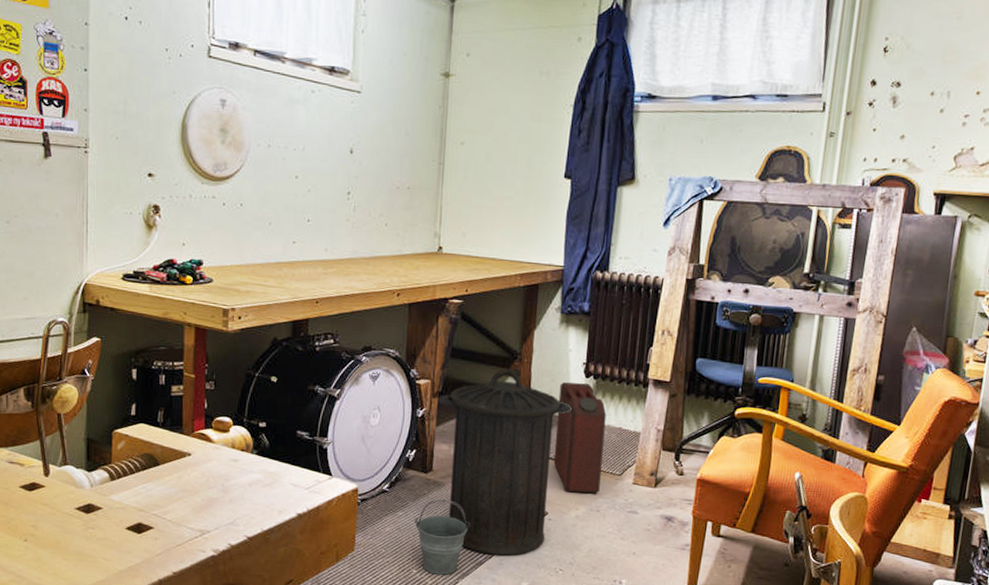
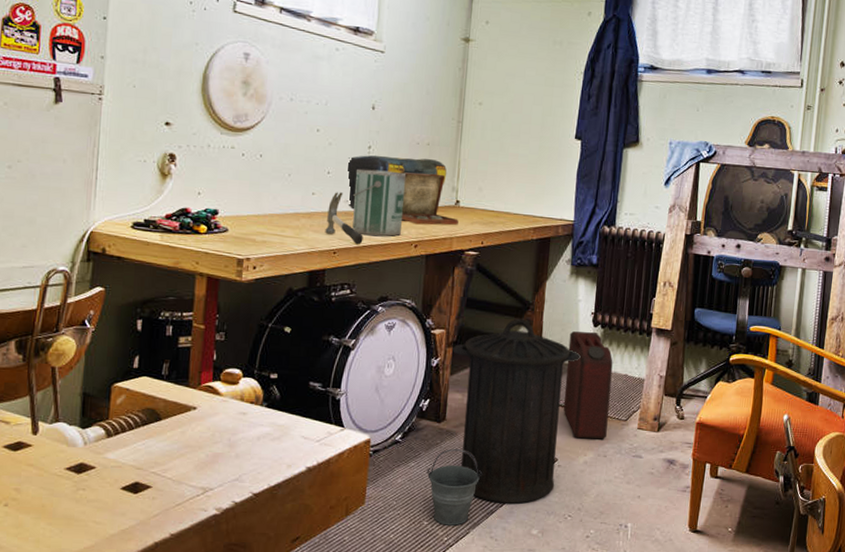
claw hammer: none [307,240,345,294] -> present [325,192,363,245]
toolbox: none [327,201,429,258] -> present [347,155,447,210]
paint can: none [333,216,386,285] -> present [352,169,405,237]
tool set: none [383,218,442,273] -> present [402,172,459,226]

